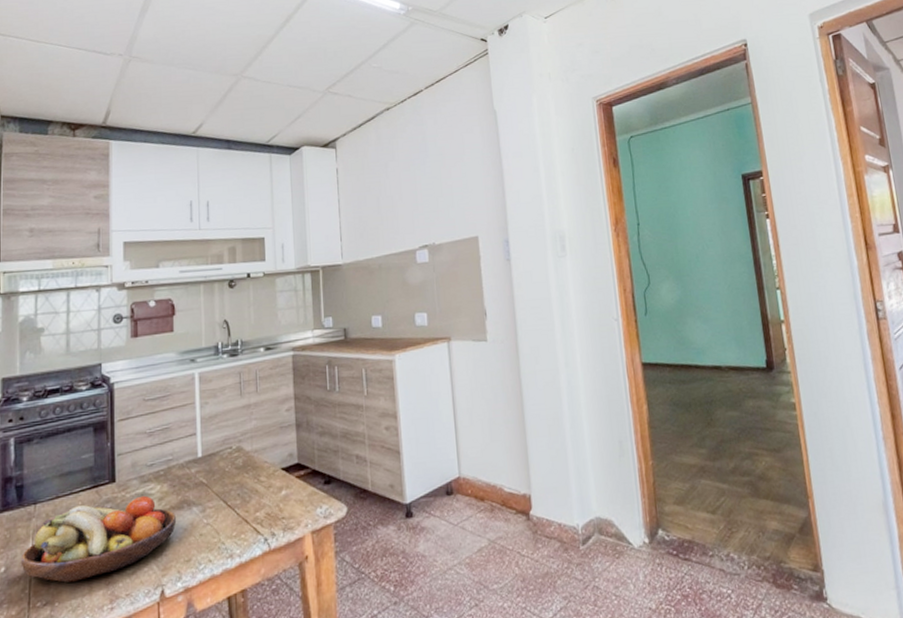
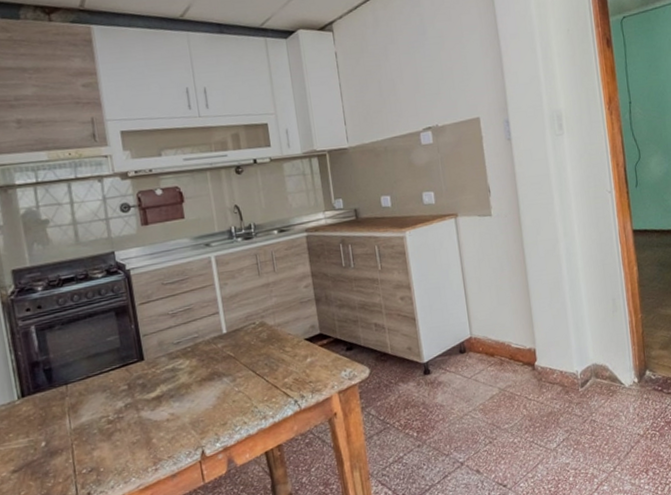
fruit bowl: present [20,495,176,583] -> none [59,370,209,451]

